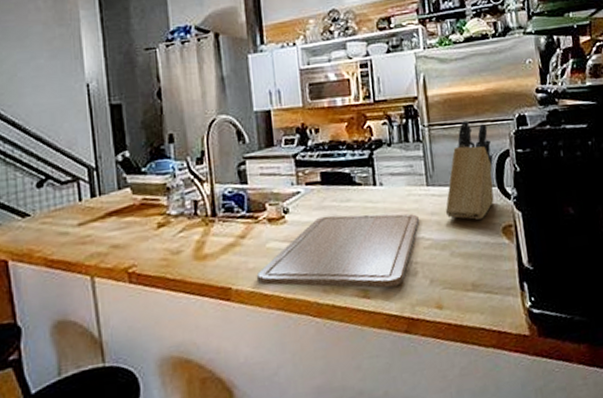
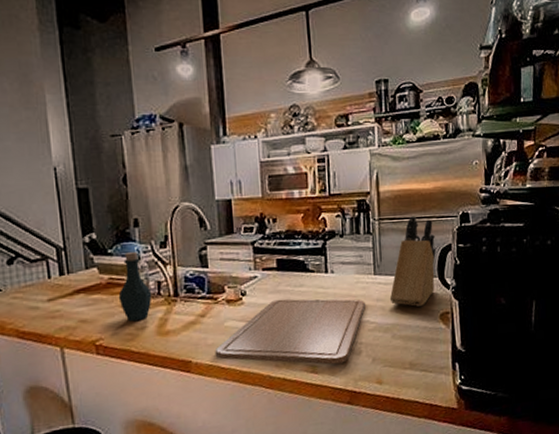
bottle: none [152,168,189,246] -> present [118,251,152,322]

